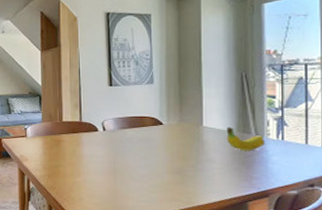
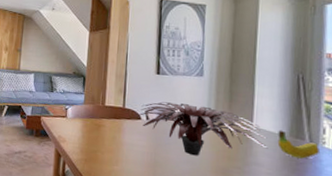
plant: none [90,112,218,160] -> present [133,102,268,156]

